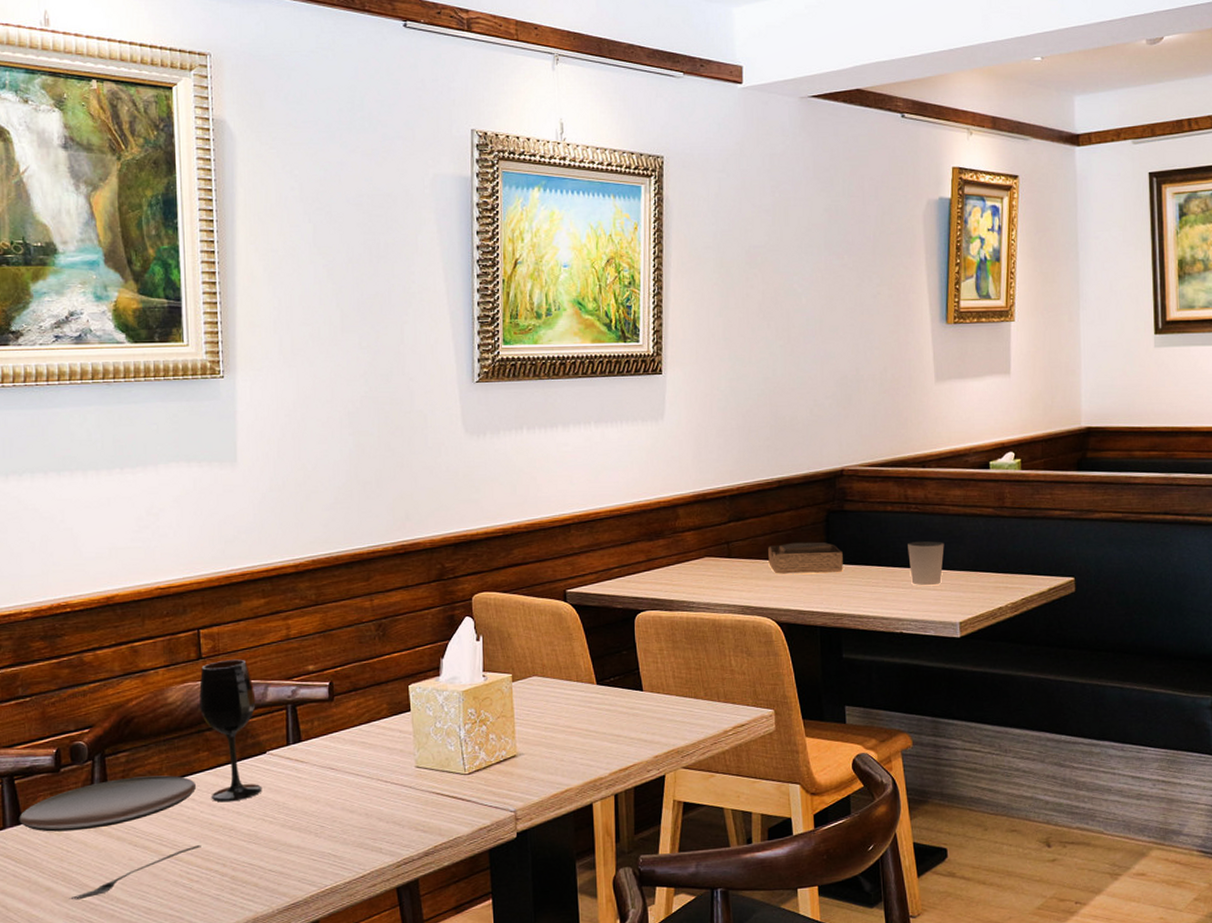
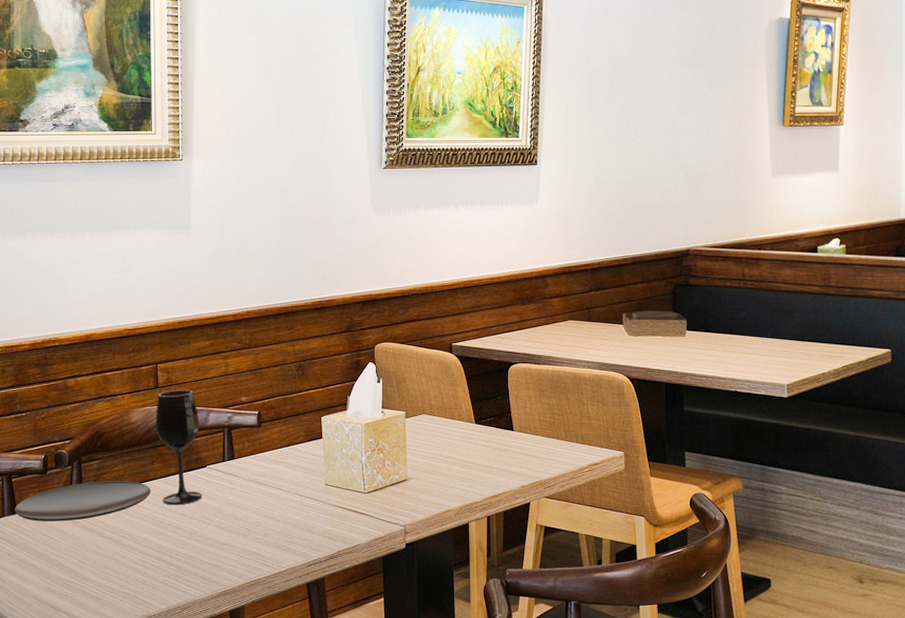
fork: present [69,845,201,900] -> none [50,539,153,577]
dixie cup: present [908,541,944,586] -> none [744,313,776,352]

